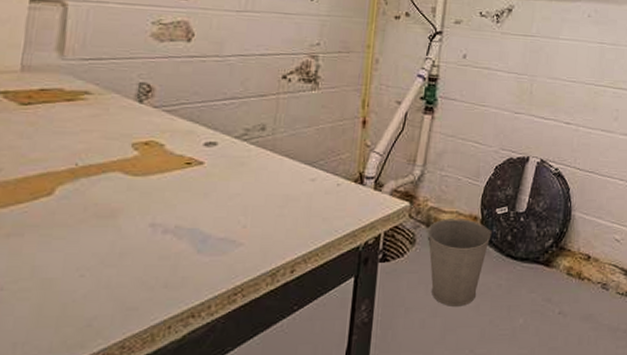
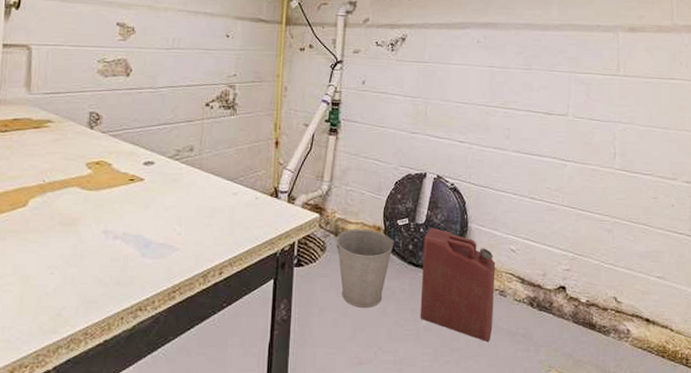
jerry can: none [516,217,599,340] -> present [420,228,496,342]

